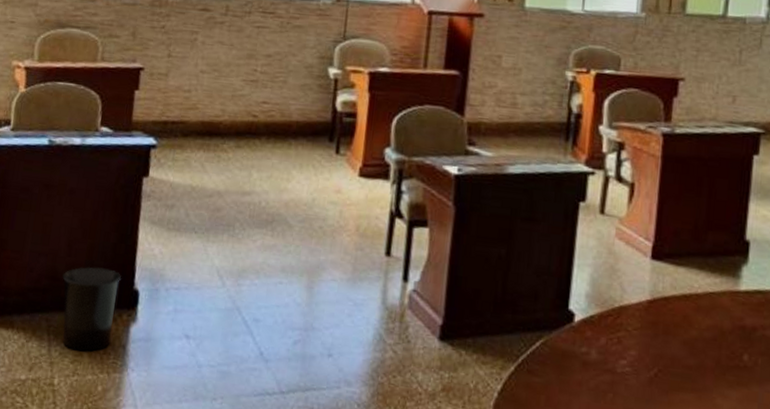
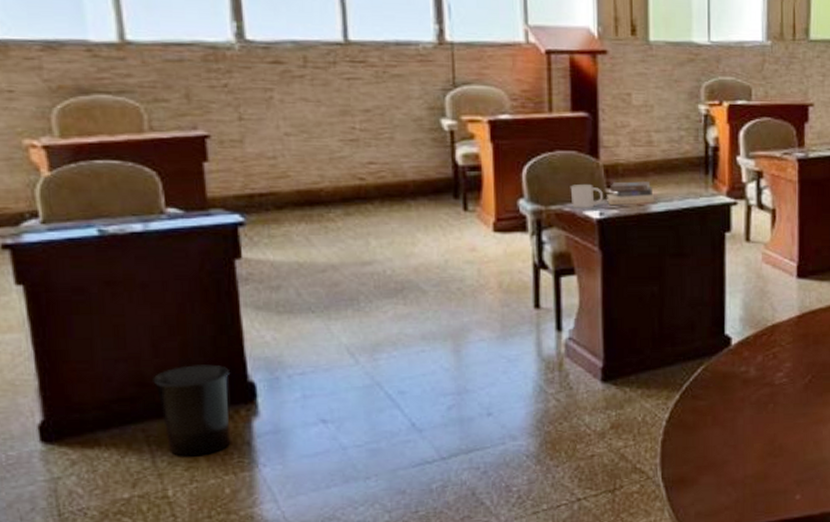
mug: none [433,138,464,164] -> present [570,183,603,210]
books: none [466,140,513,165] -> present [606,180,655,206]

